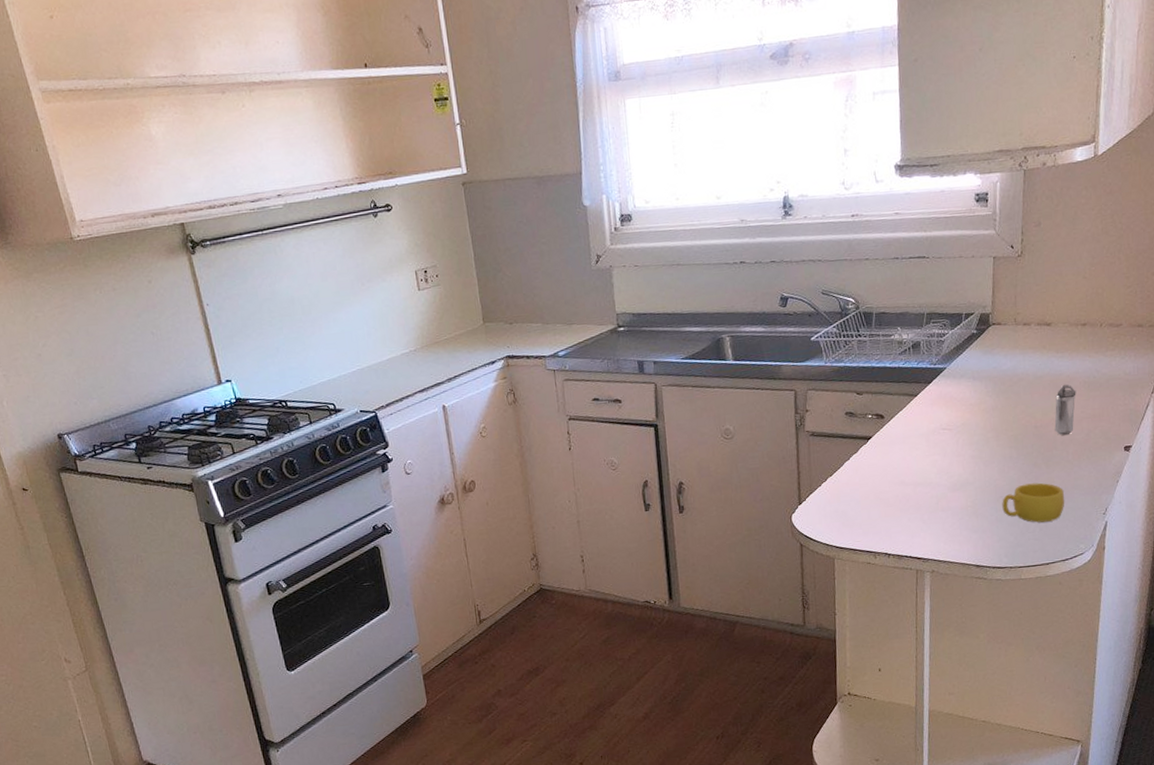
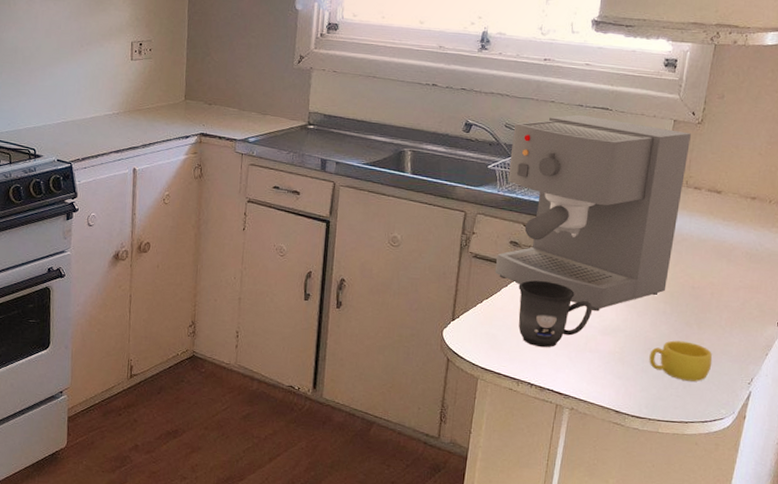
coffee maker: none [831,267,1013,469] -> present [494,114,691,312]
mug: none [861,447,939,516] -> present [518,280,593,348]
shaker: present [1054,384,1076,435] -> none [711,251,737,300]

